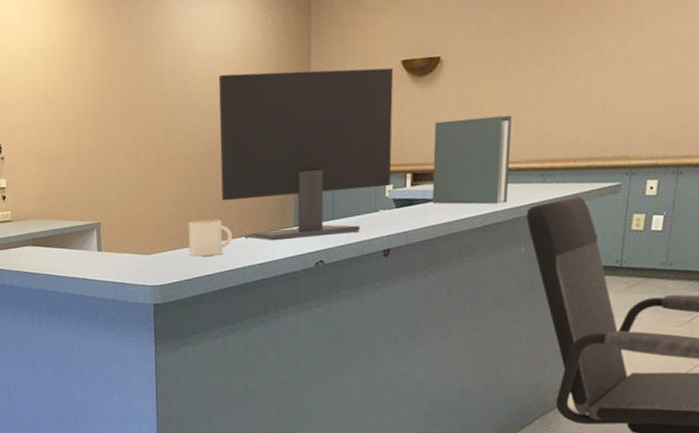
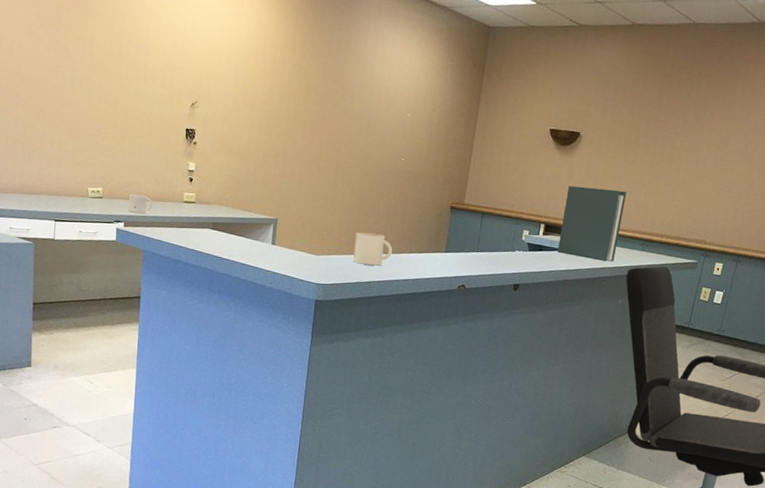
computer monitor: present [218,67,394,241] -> none [387,109,543,266]

